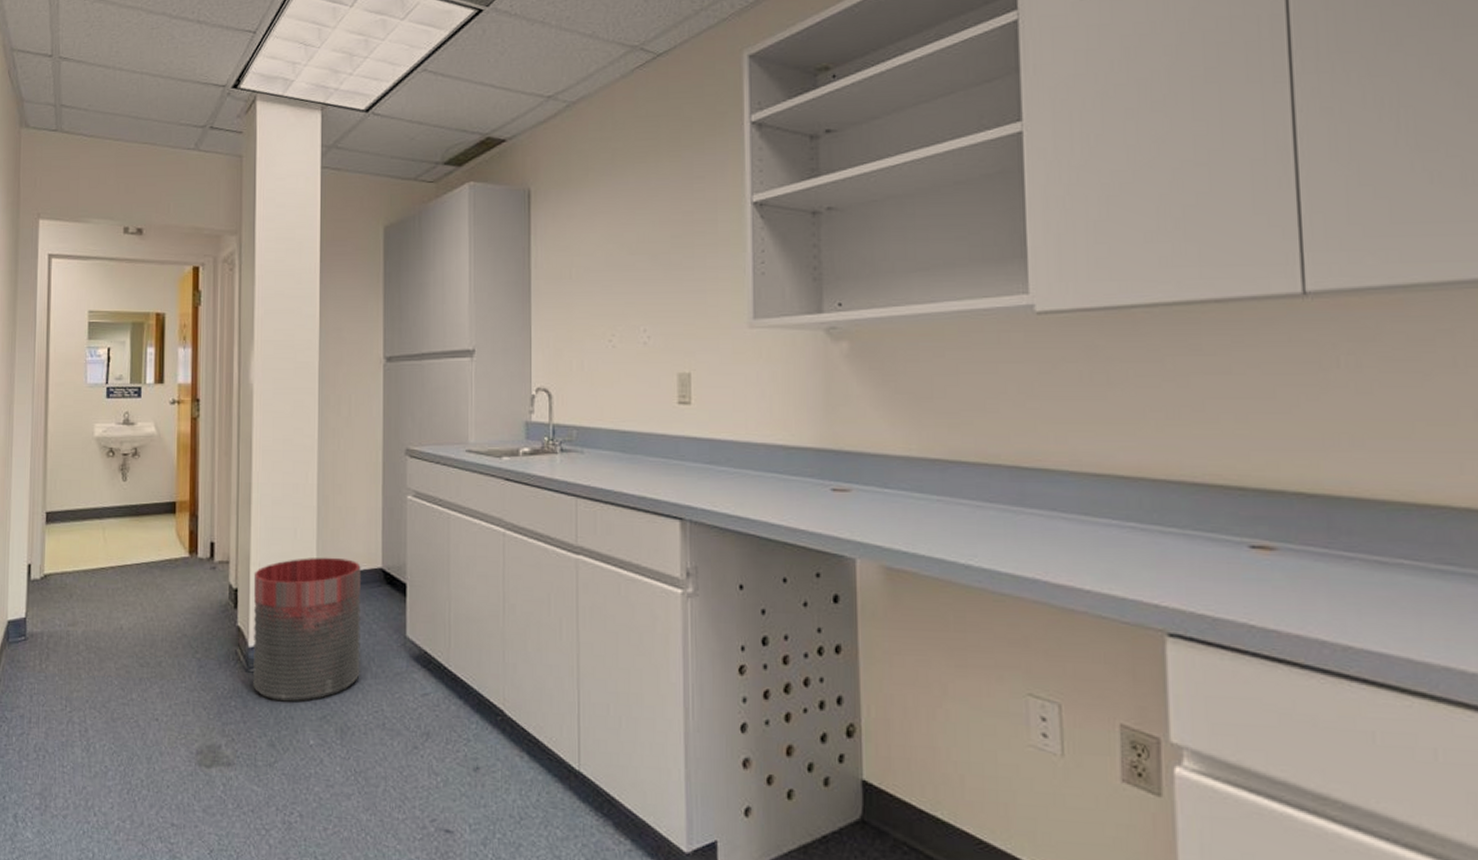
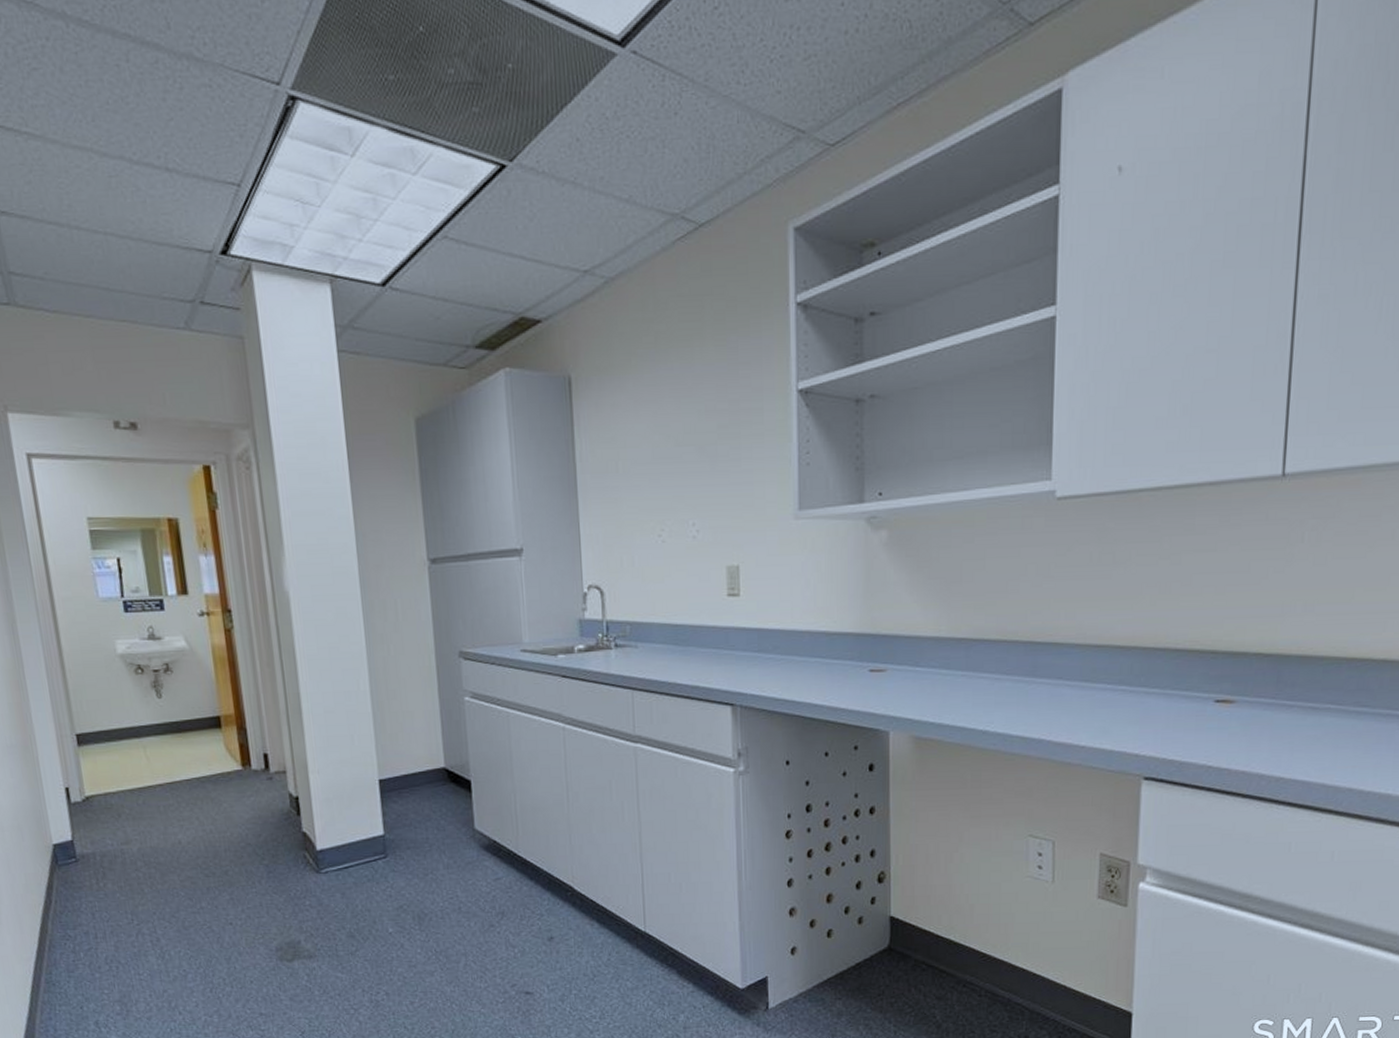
trash can: present [253,557,361,702] -> none [313,760,432,897]

